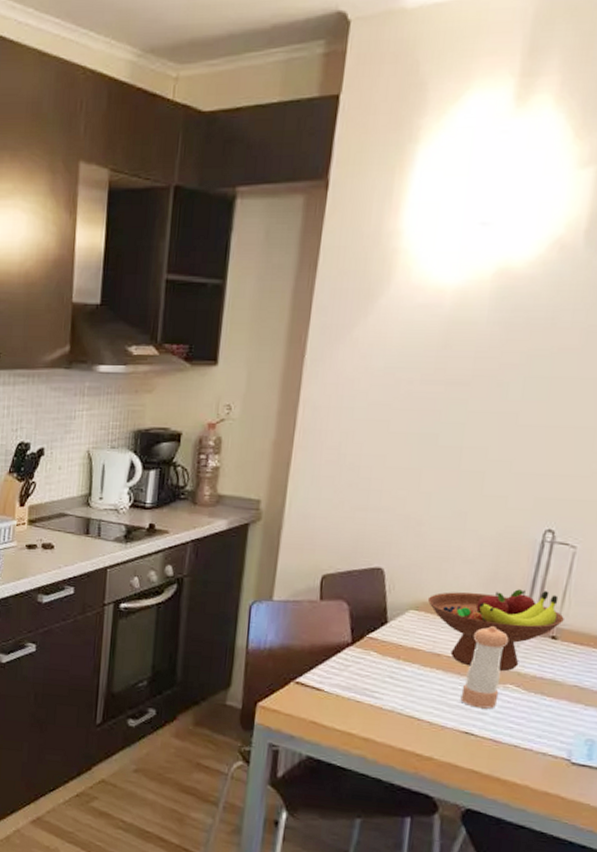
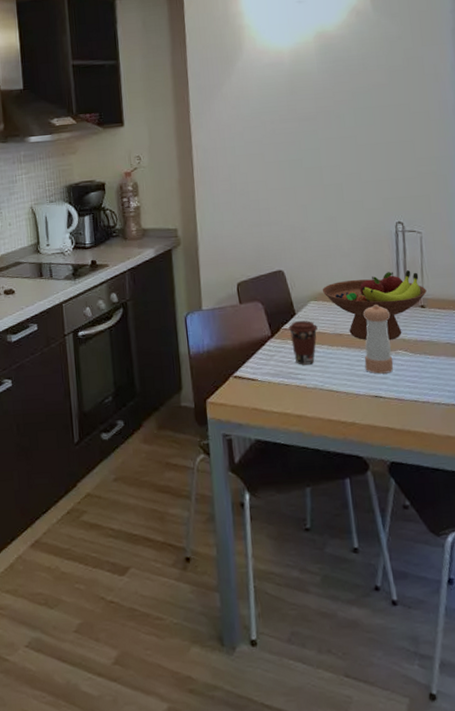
coffee cup: none [374,630,412,684] -> present [289,320,318,365]

